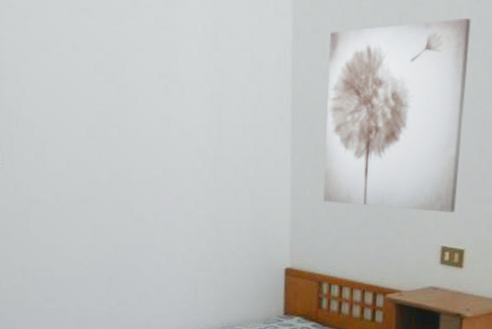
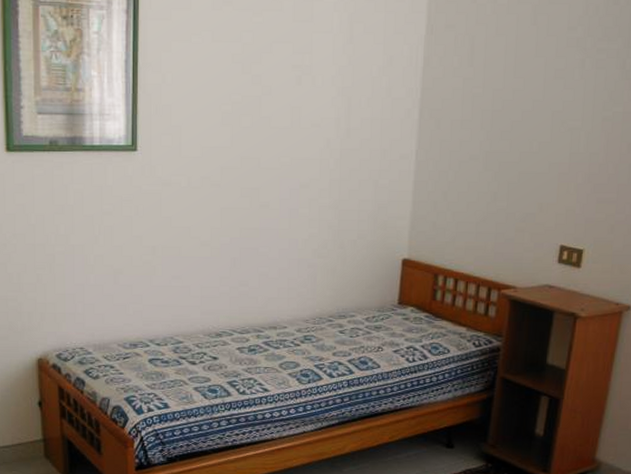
wall art: present [323,19,471,213] -> none [445,18,608,212]

